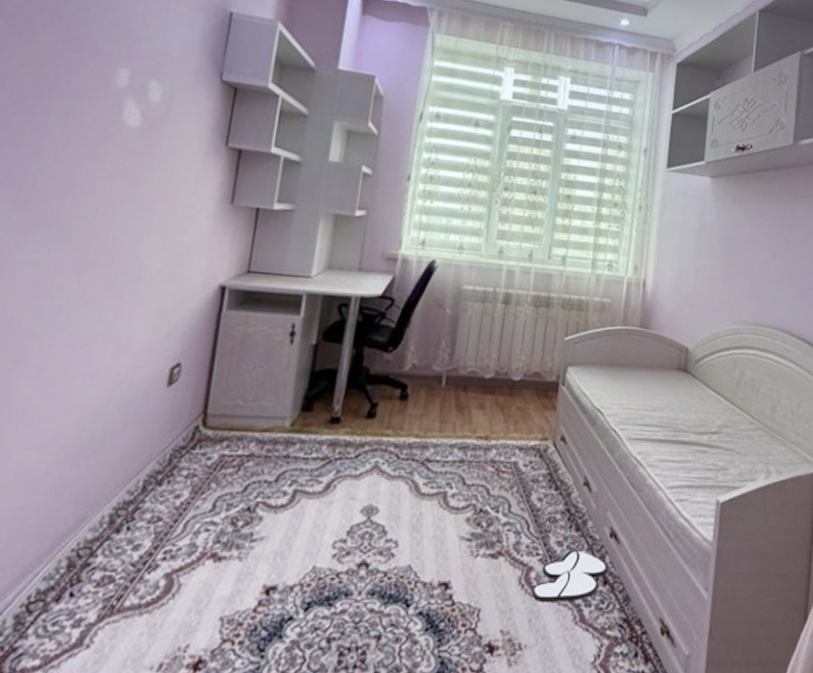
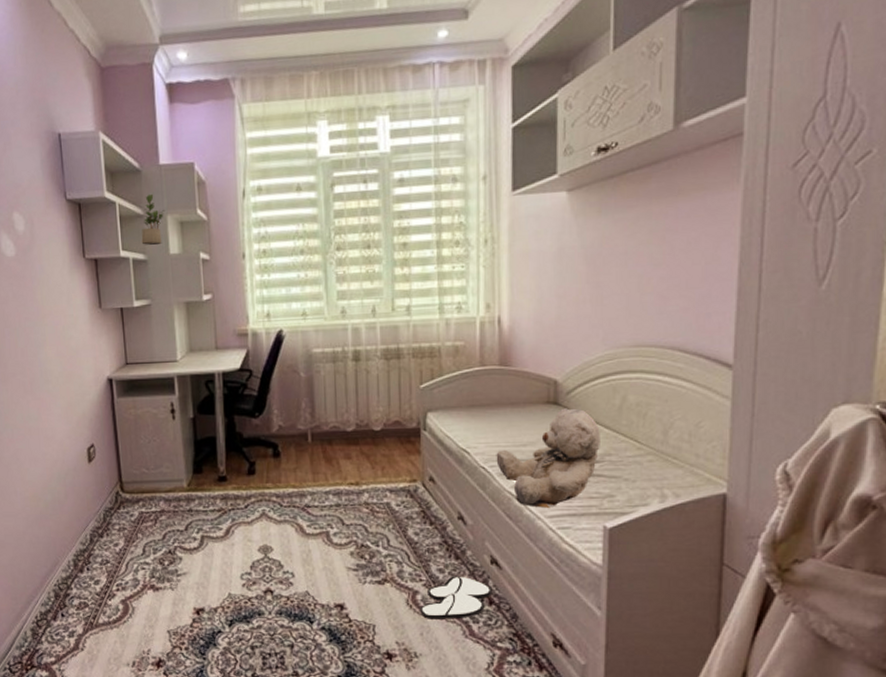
potted plant: none [298,95,334,149] -> present [141,193,165,245]
teddy bear: none [627,376,721,478] -> present [496,408,600,508]

